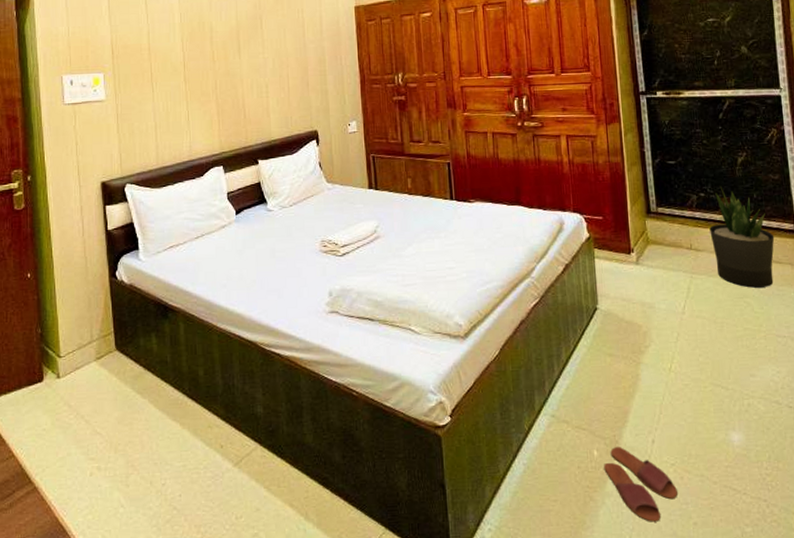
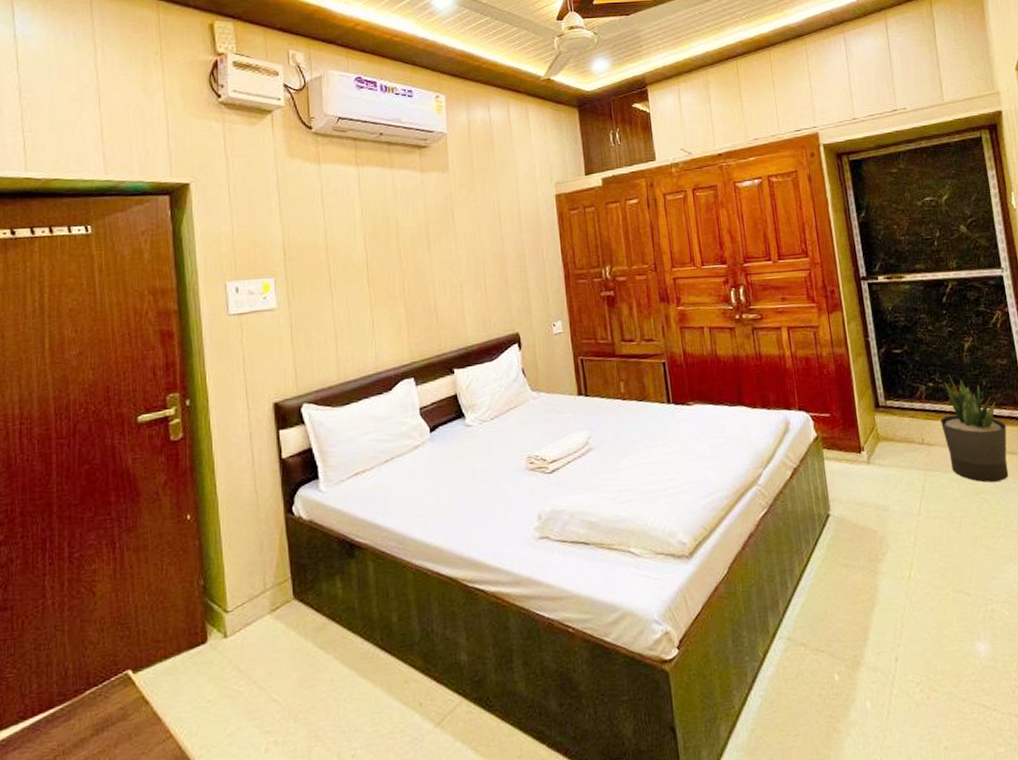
slippers: present [604,446,677,522] -> none [846,667,925,751]

